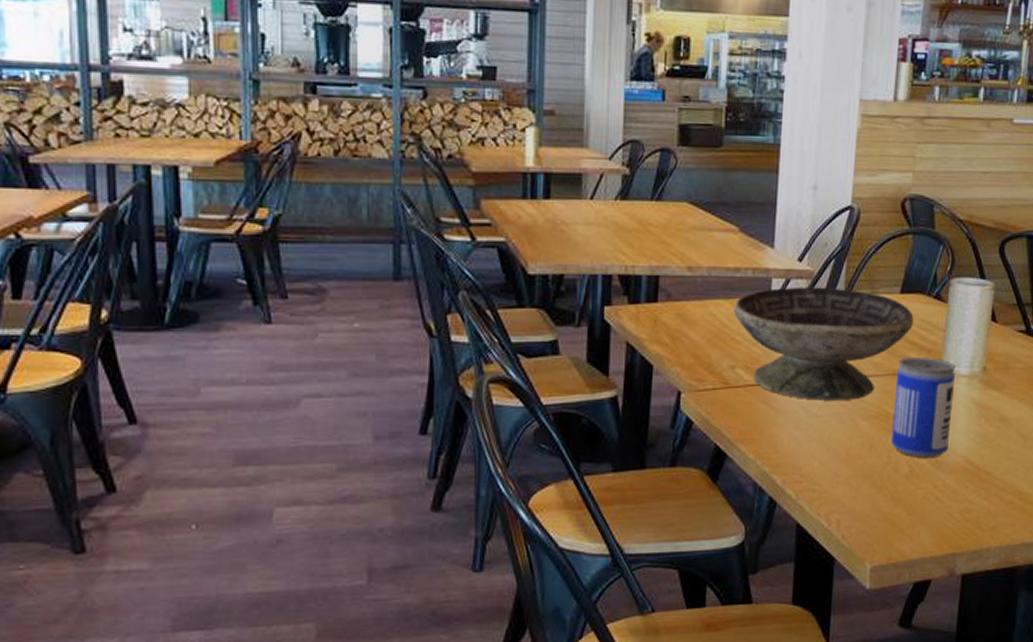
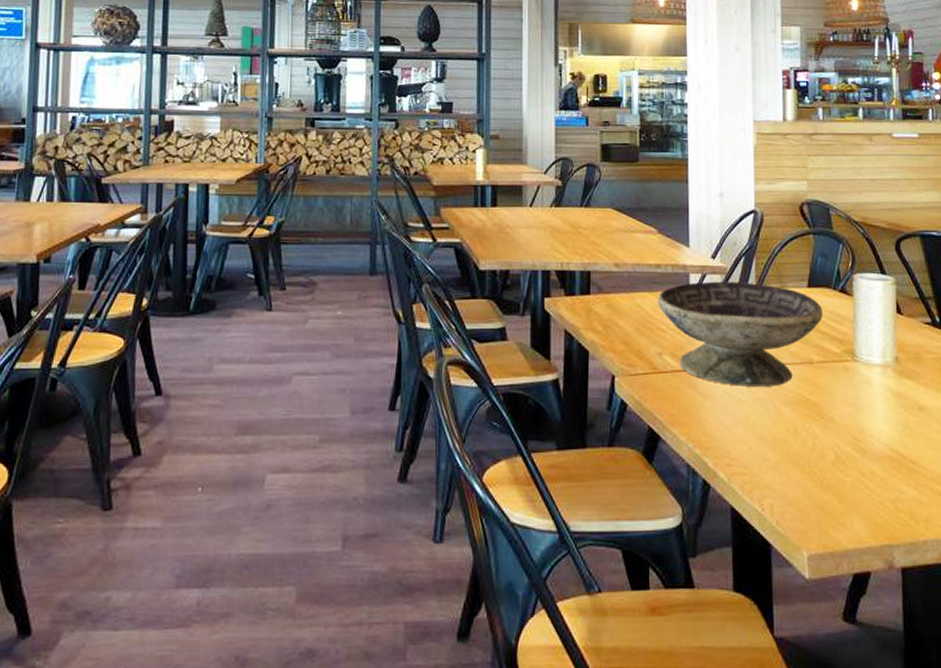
beer can: present [891,357,956,459] -> none [813,347,871,446]

